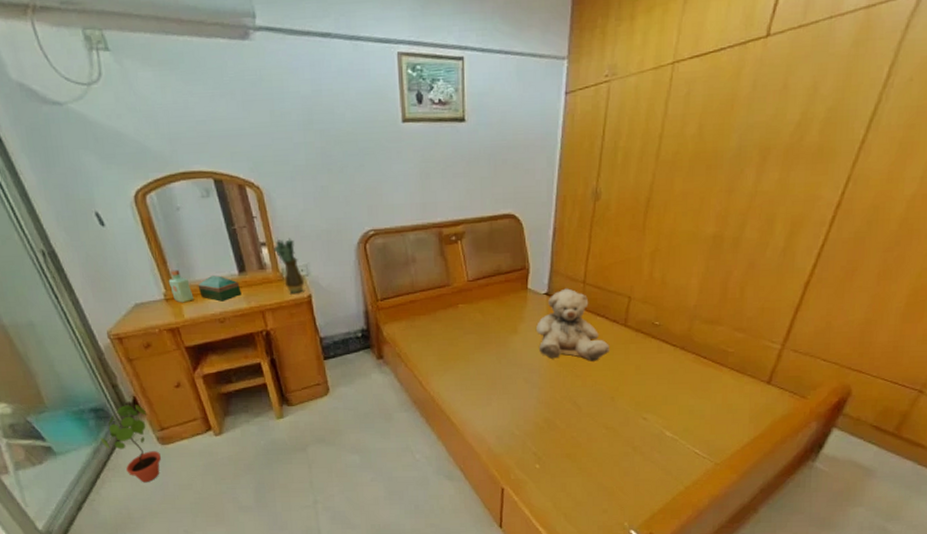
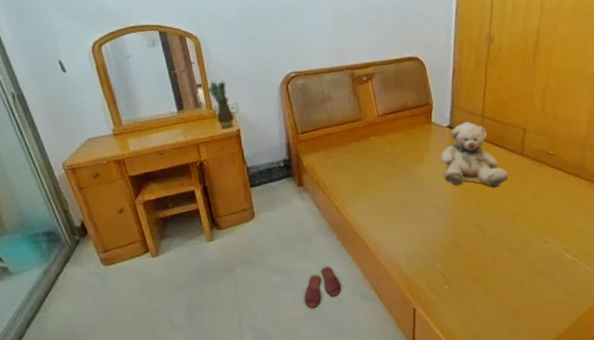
potted plant: present [100,405,161,483] -> none [50,229,103,302]
perfume: present [168,269,194,303] -> none [117,108,138,138]
jewelry box: present [197,275,242,302] -> none [142,113,180,136]
slippers: none [384,445,425,490] -> present [304,266,342,309]

